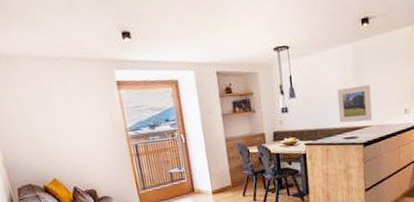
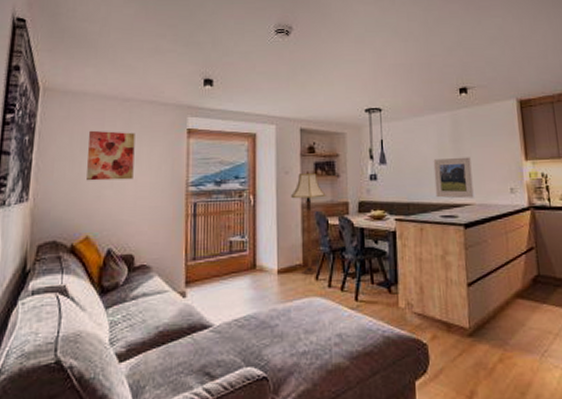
wall art: none [30,89,80,135] -> present [86,130,135,181]
floor lamp: none [215,109,245,193] -> present [291,171,326,275]

